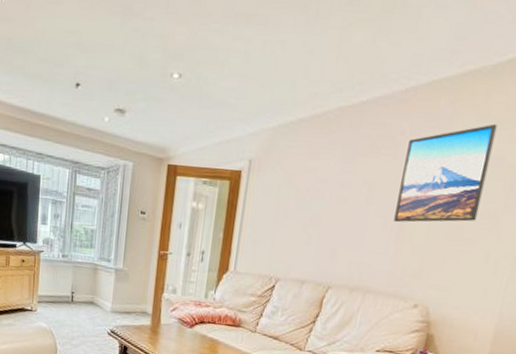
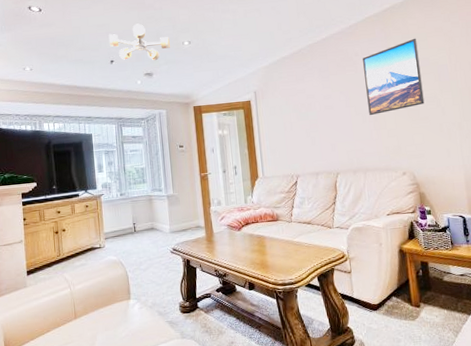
ceiling light: none [78,36,155,94] -> present [108,23,170,61]

